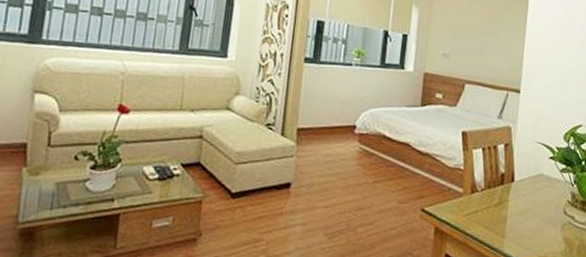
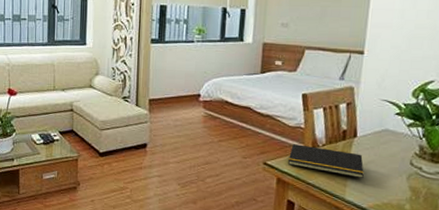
notepad: none [446,188,521,229] -> present [287,144,364,179]

